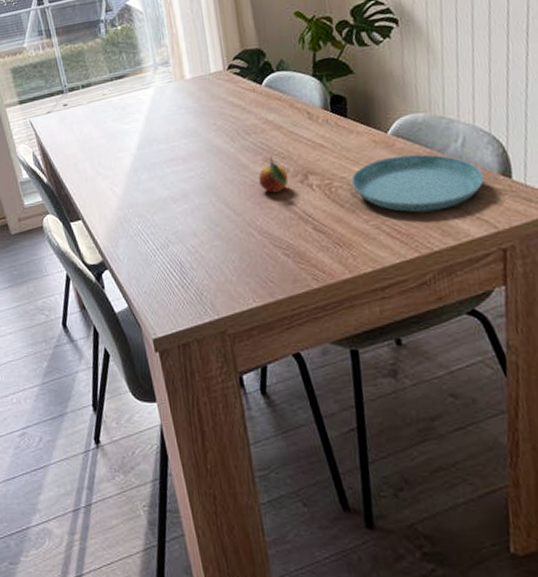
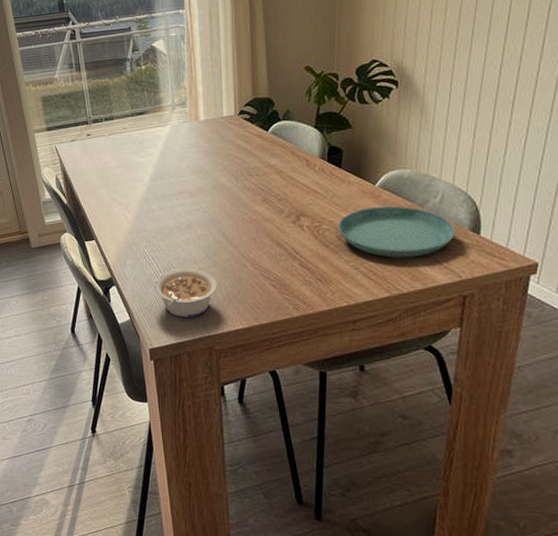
legume: none [152,243,224,300] -> present [154,268,218,317]
fruit: present [258,155,289,194] -> none [256,196,282,230]

